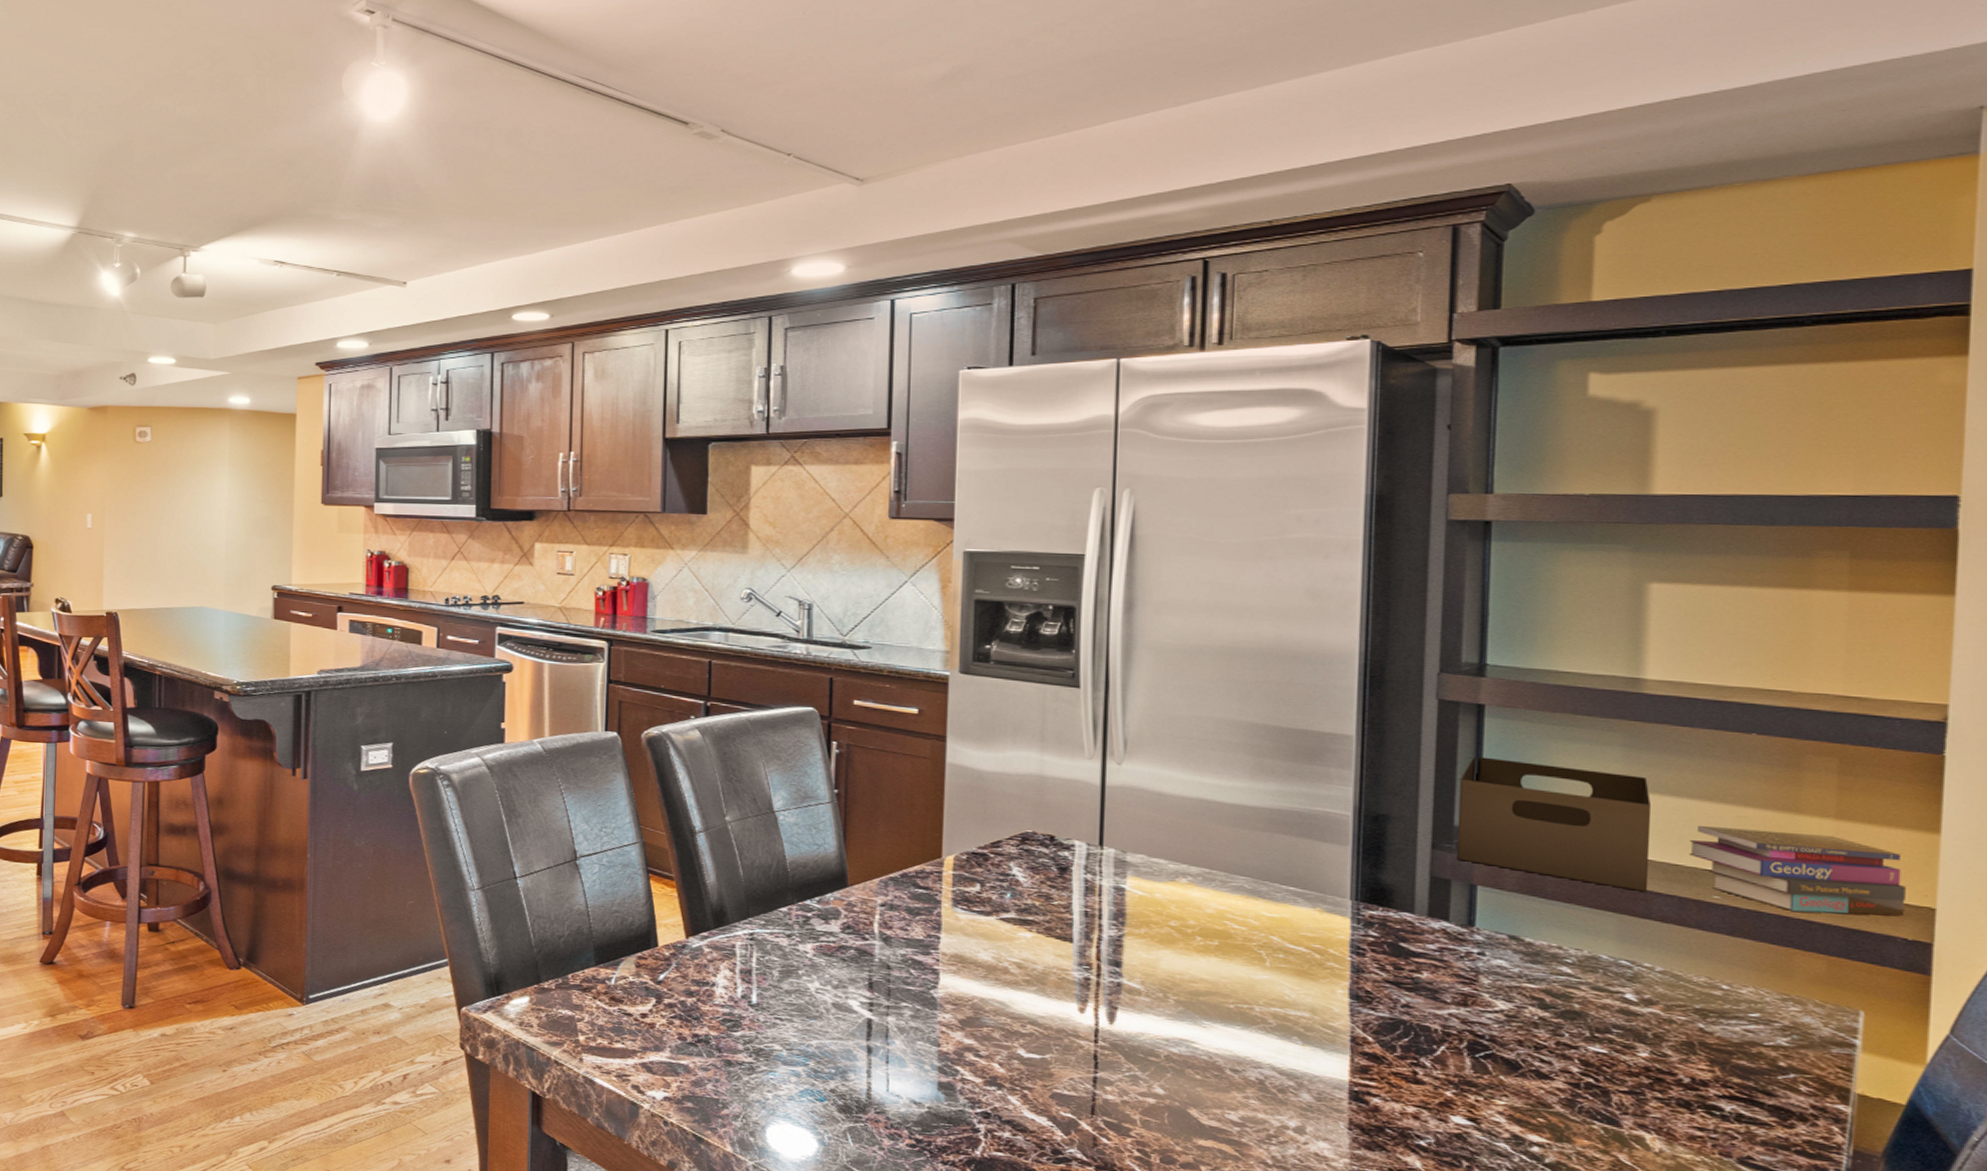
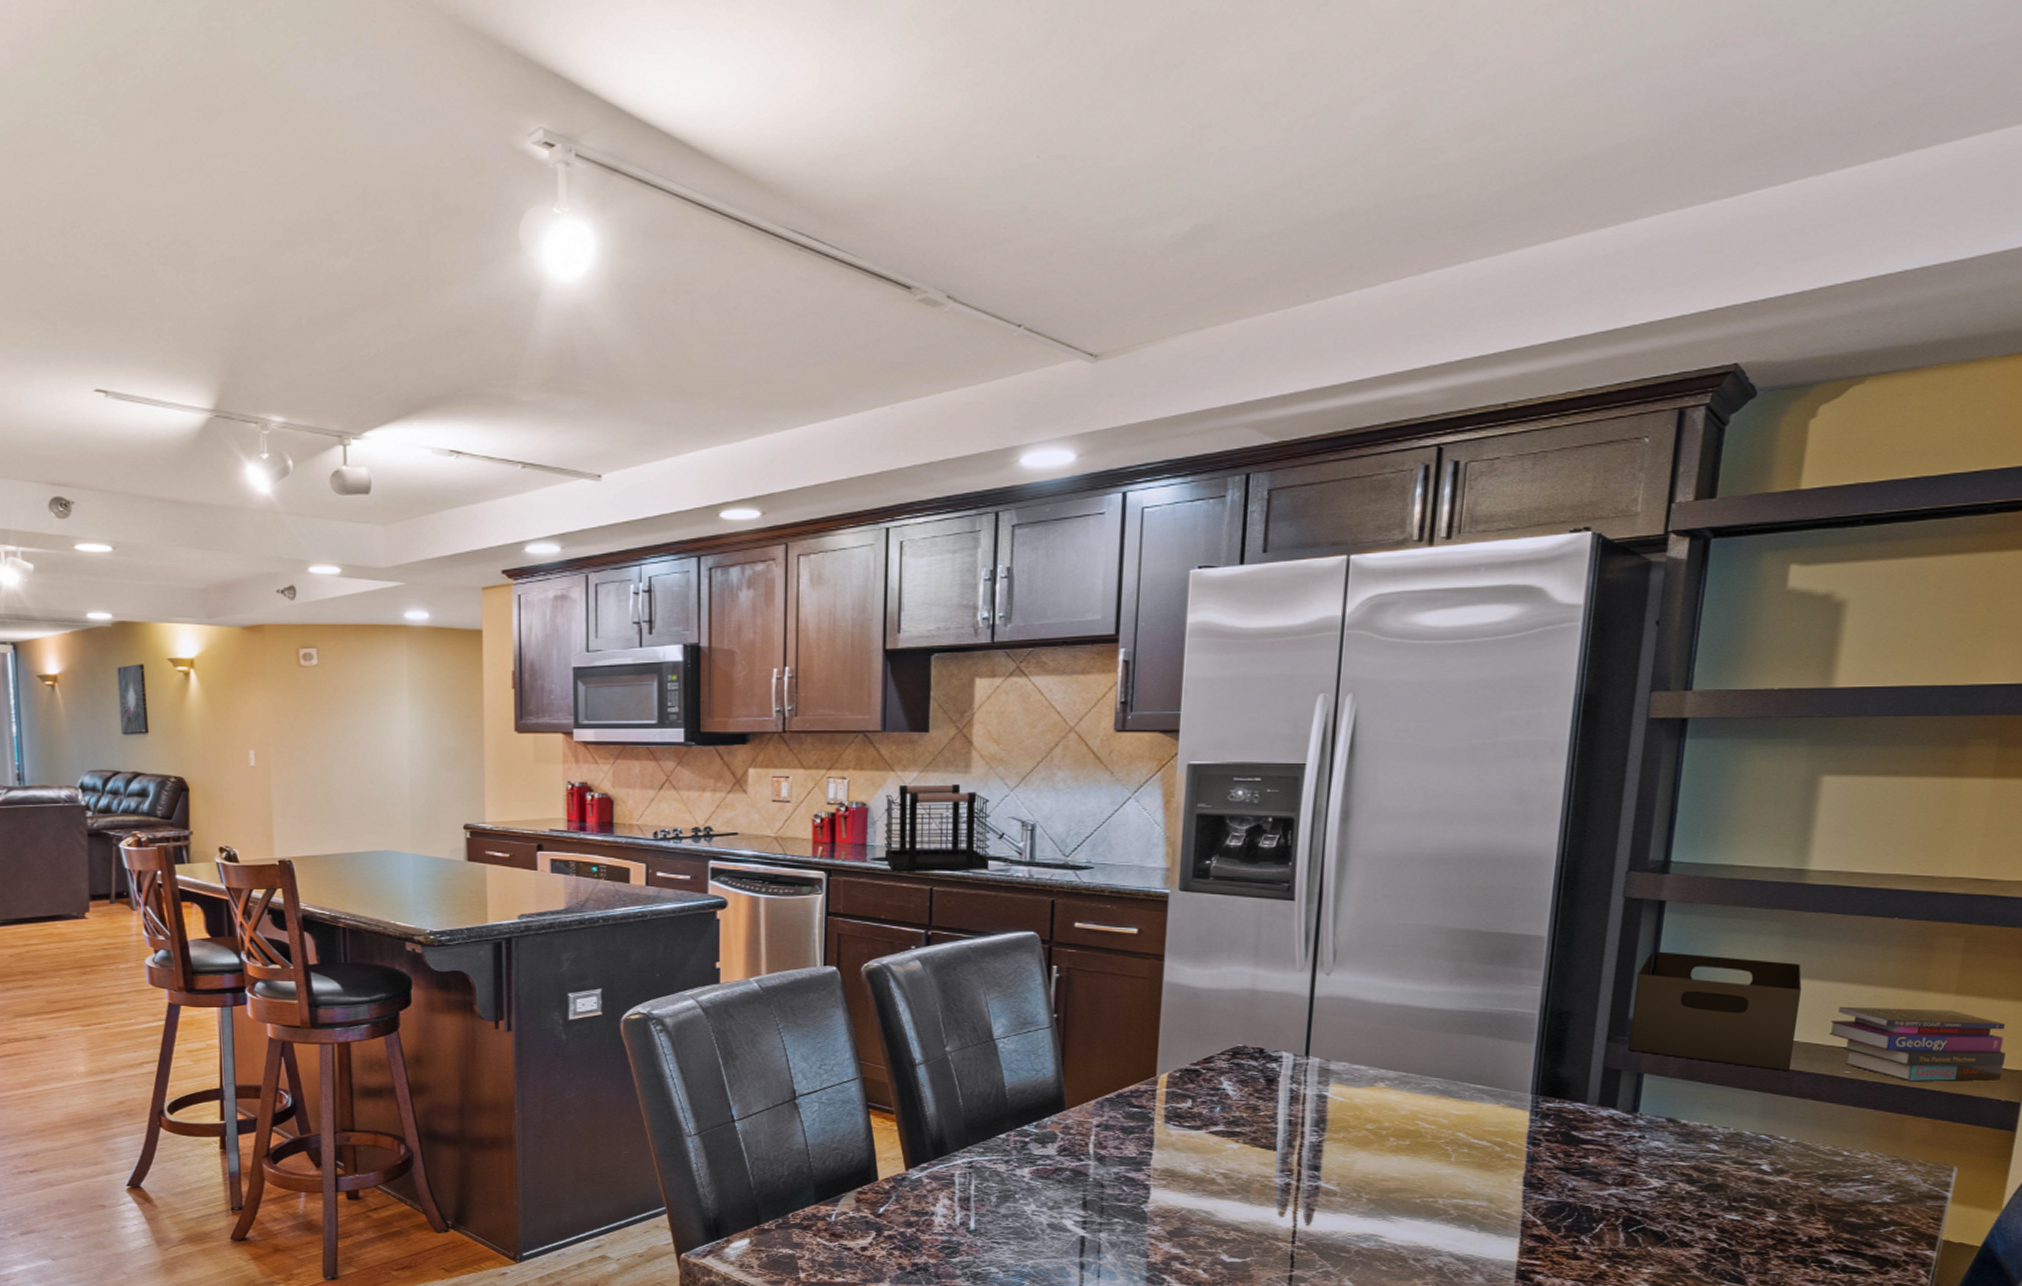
dish rack: none [664,562,768,646] -> present [884,784,991,871]

